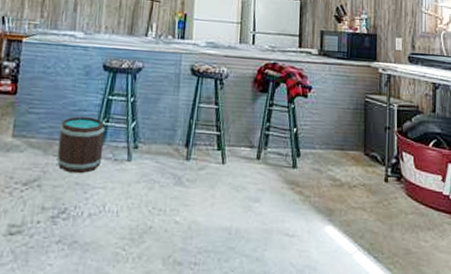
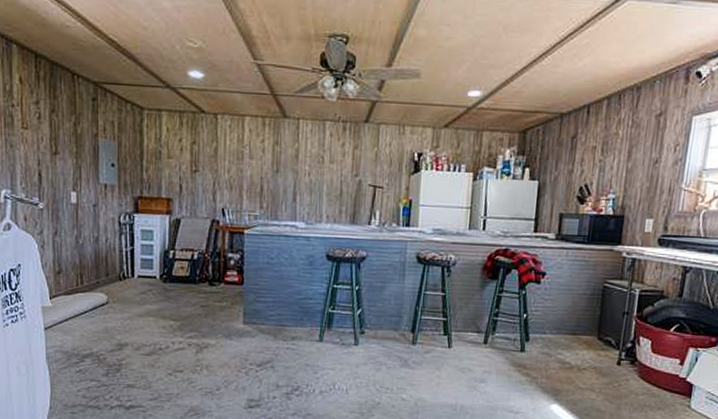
bucket: present [56,116,105,173] -> none [286,304,332,356]

